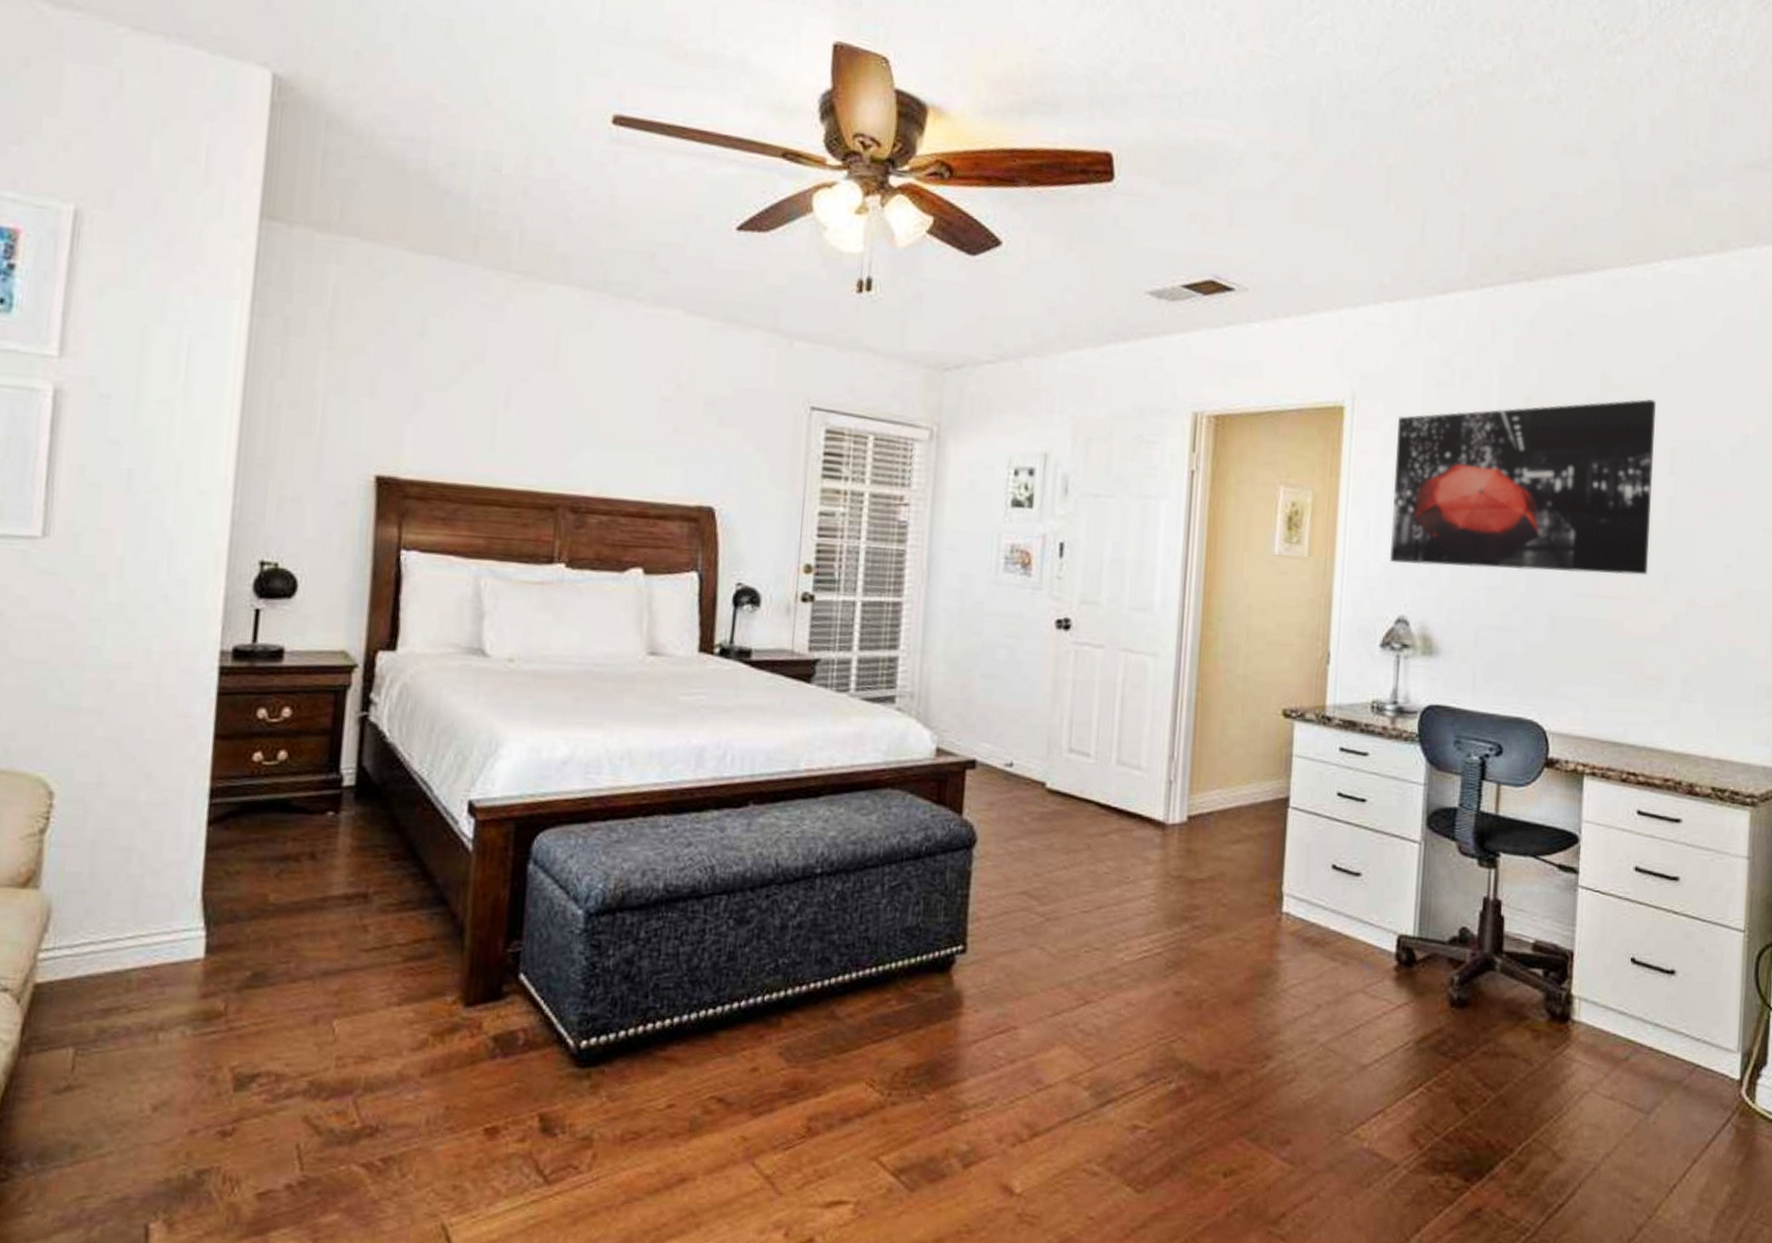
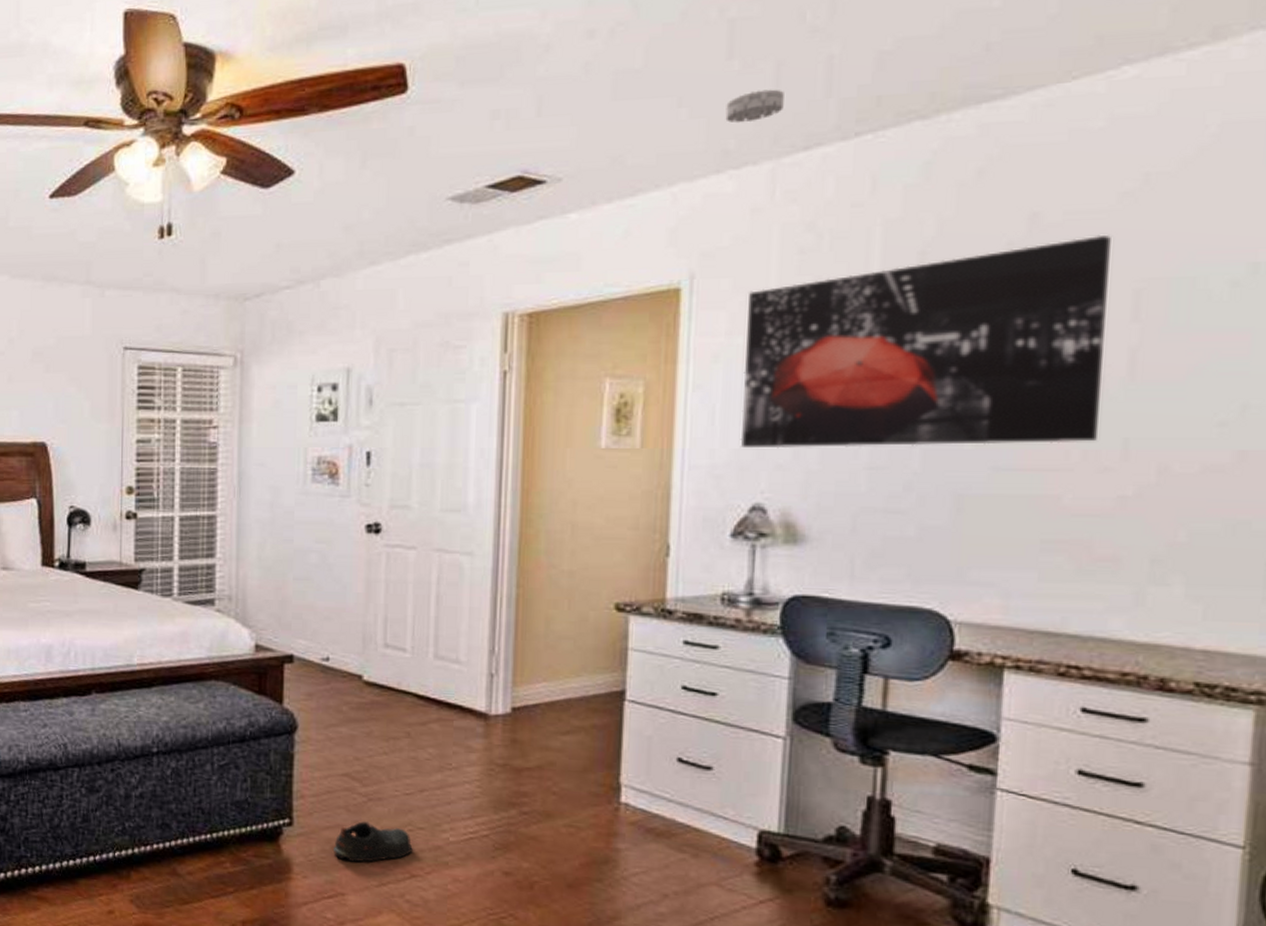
shoe: none [1008,944,1088,991] -> present [334,821,413,862]
smoke detector: none [1383,233,1428,262] -> present [725,89,784,123]

